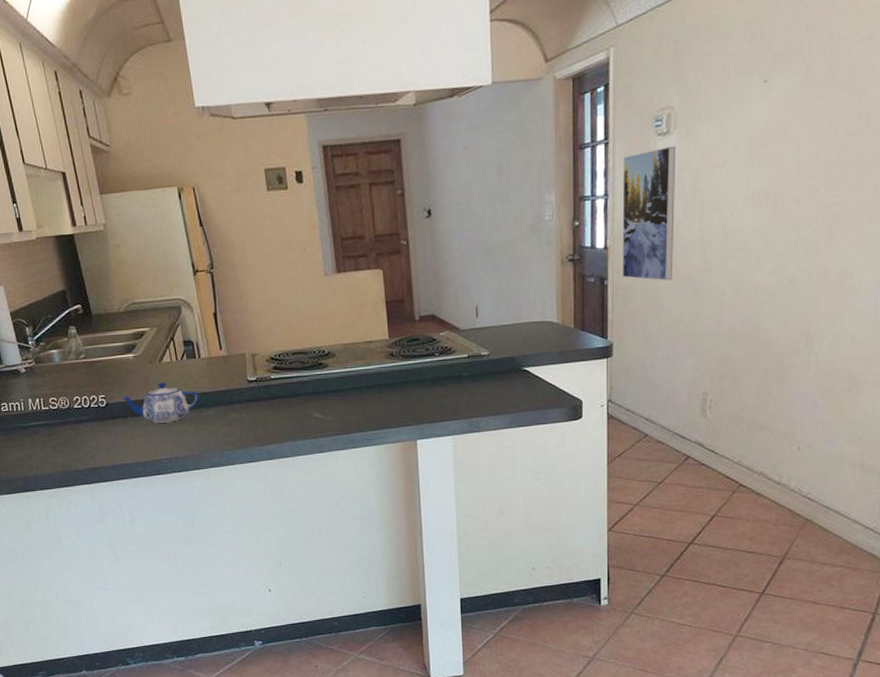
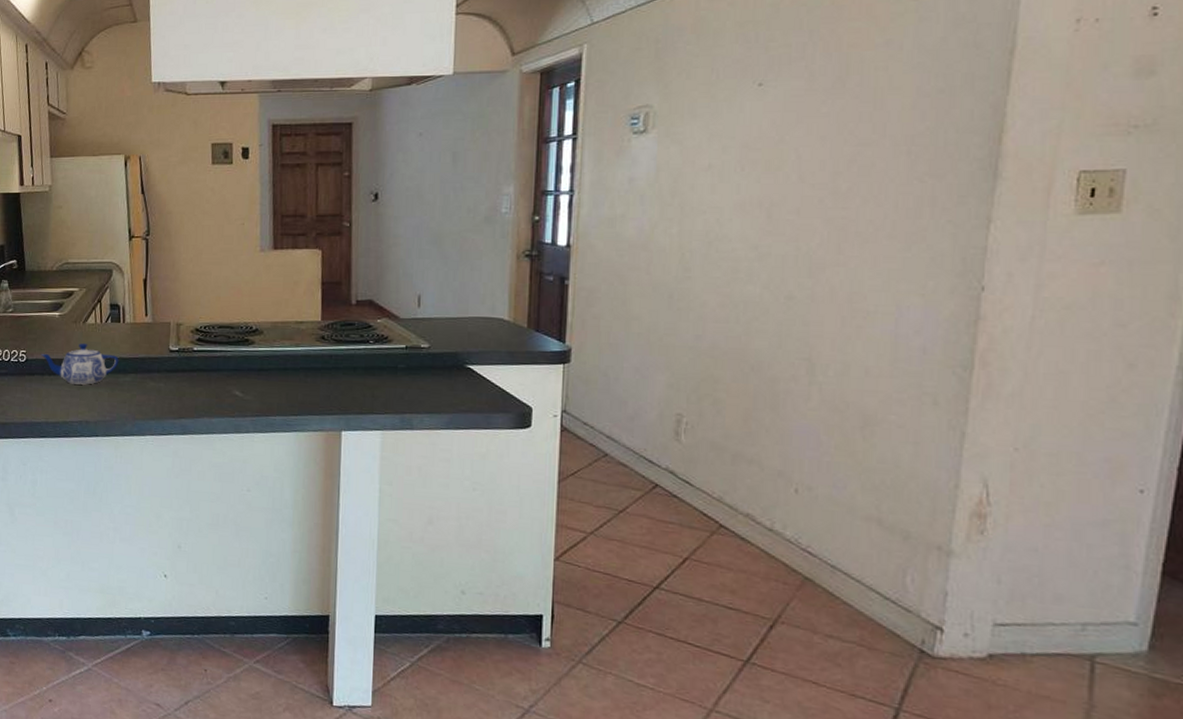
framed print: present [622,146,676,281] -> none [587,145,654,286]

